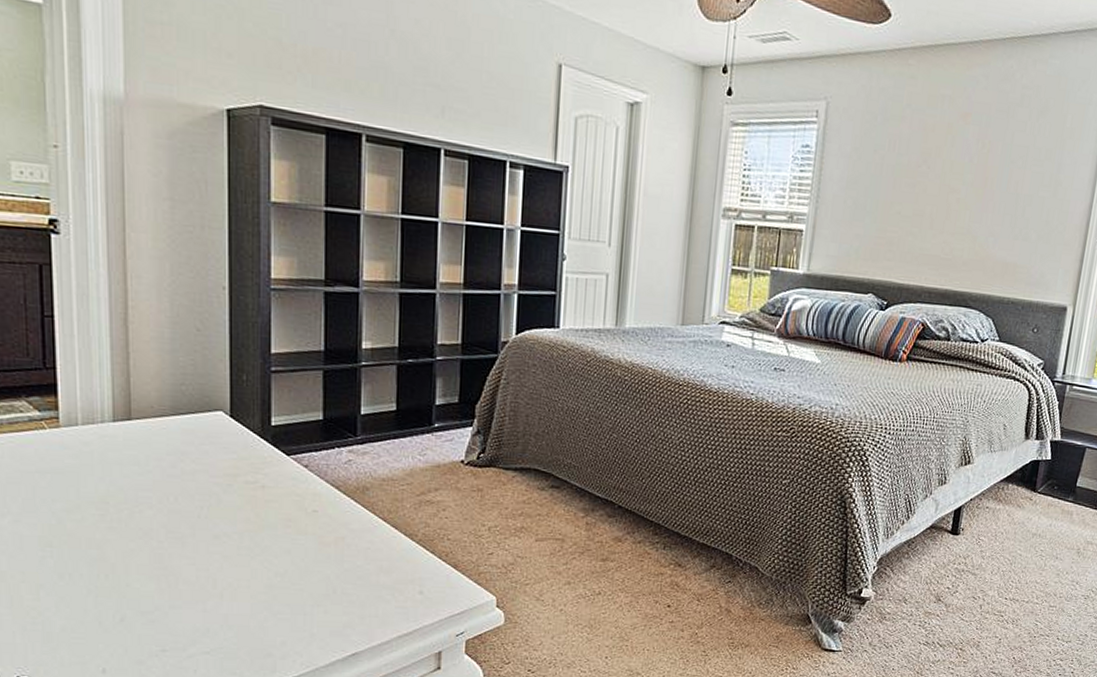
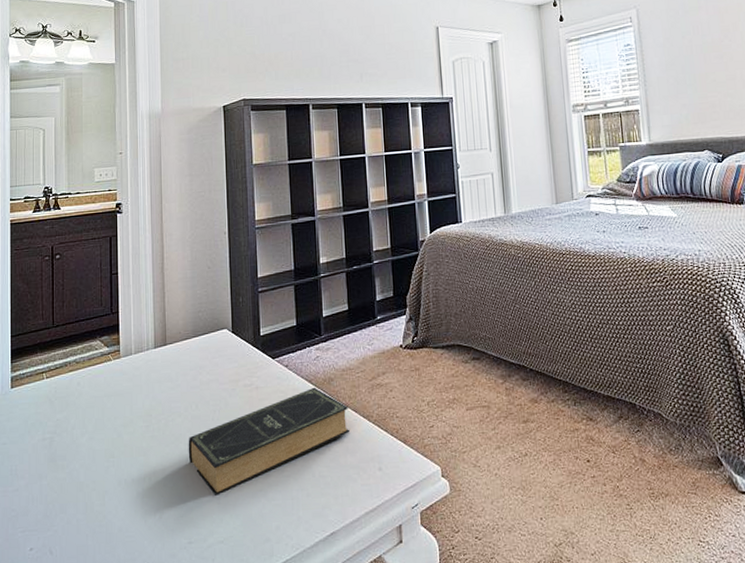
book: none [162,494,386,603] -> present [188,387,349,496]

